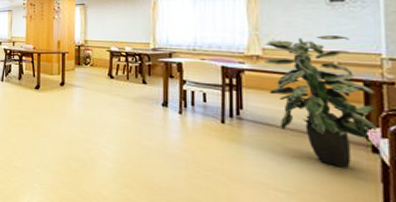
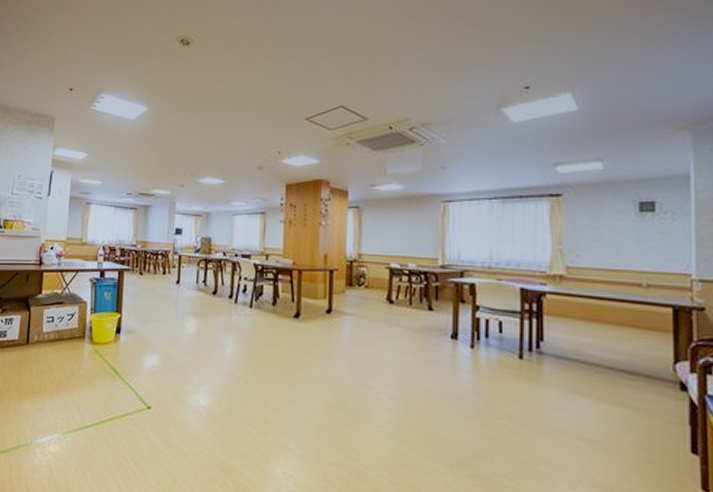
indoor plant: present [265,35,378,167] -> none [569,252,686,408]

